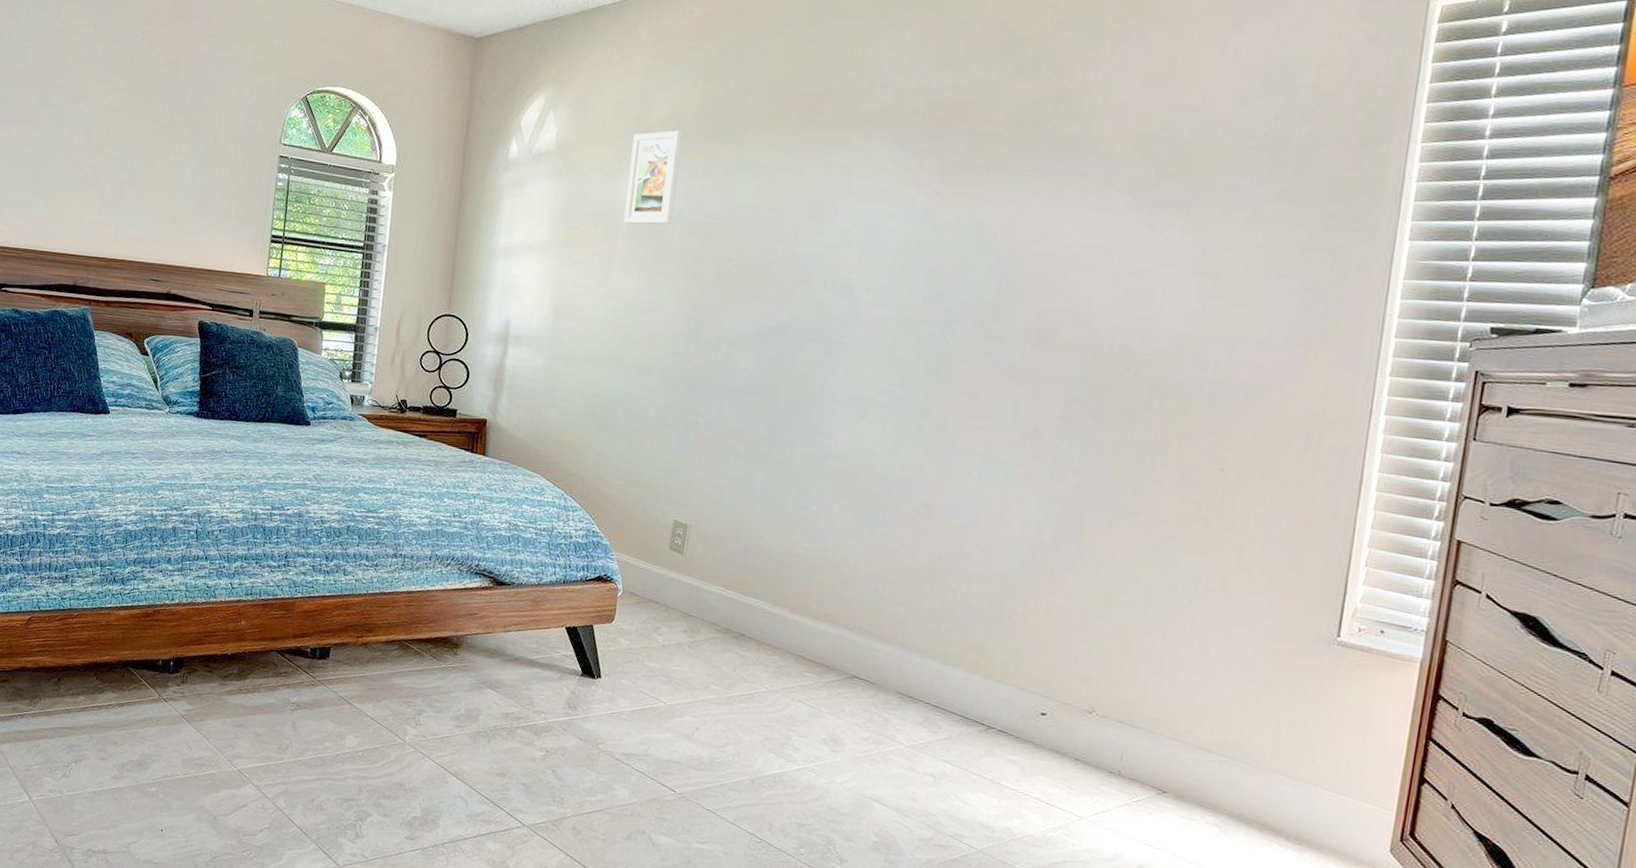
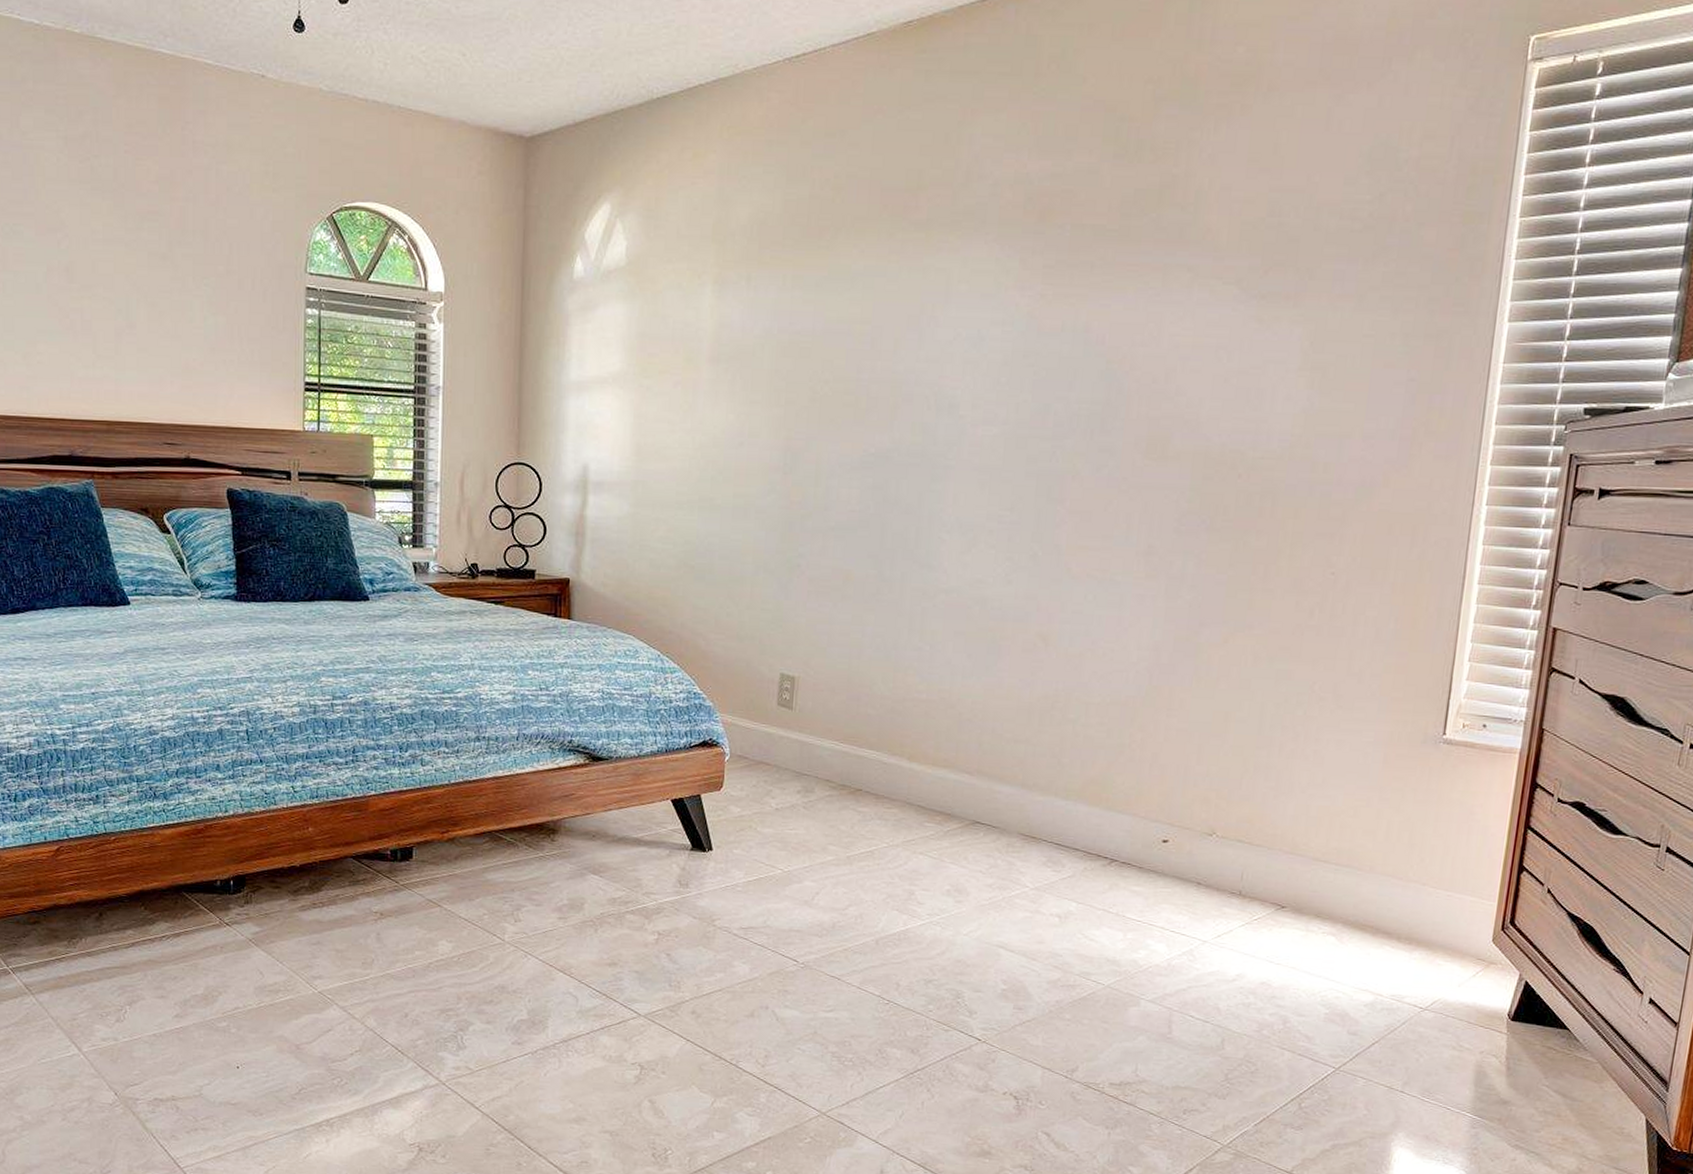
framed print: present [624,130,682,225] -> none [708,237,766,348]

